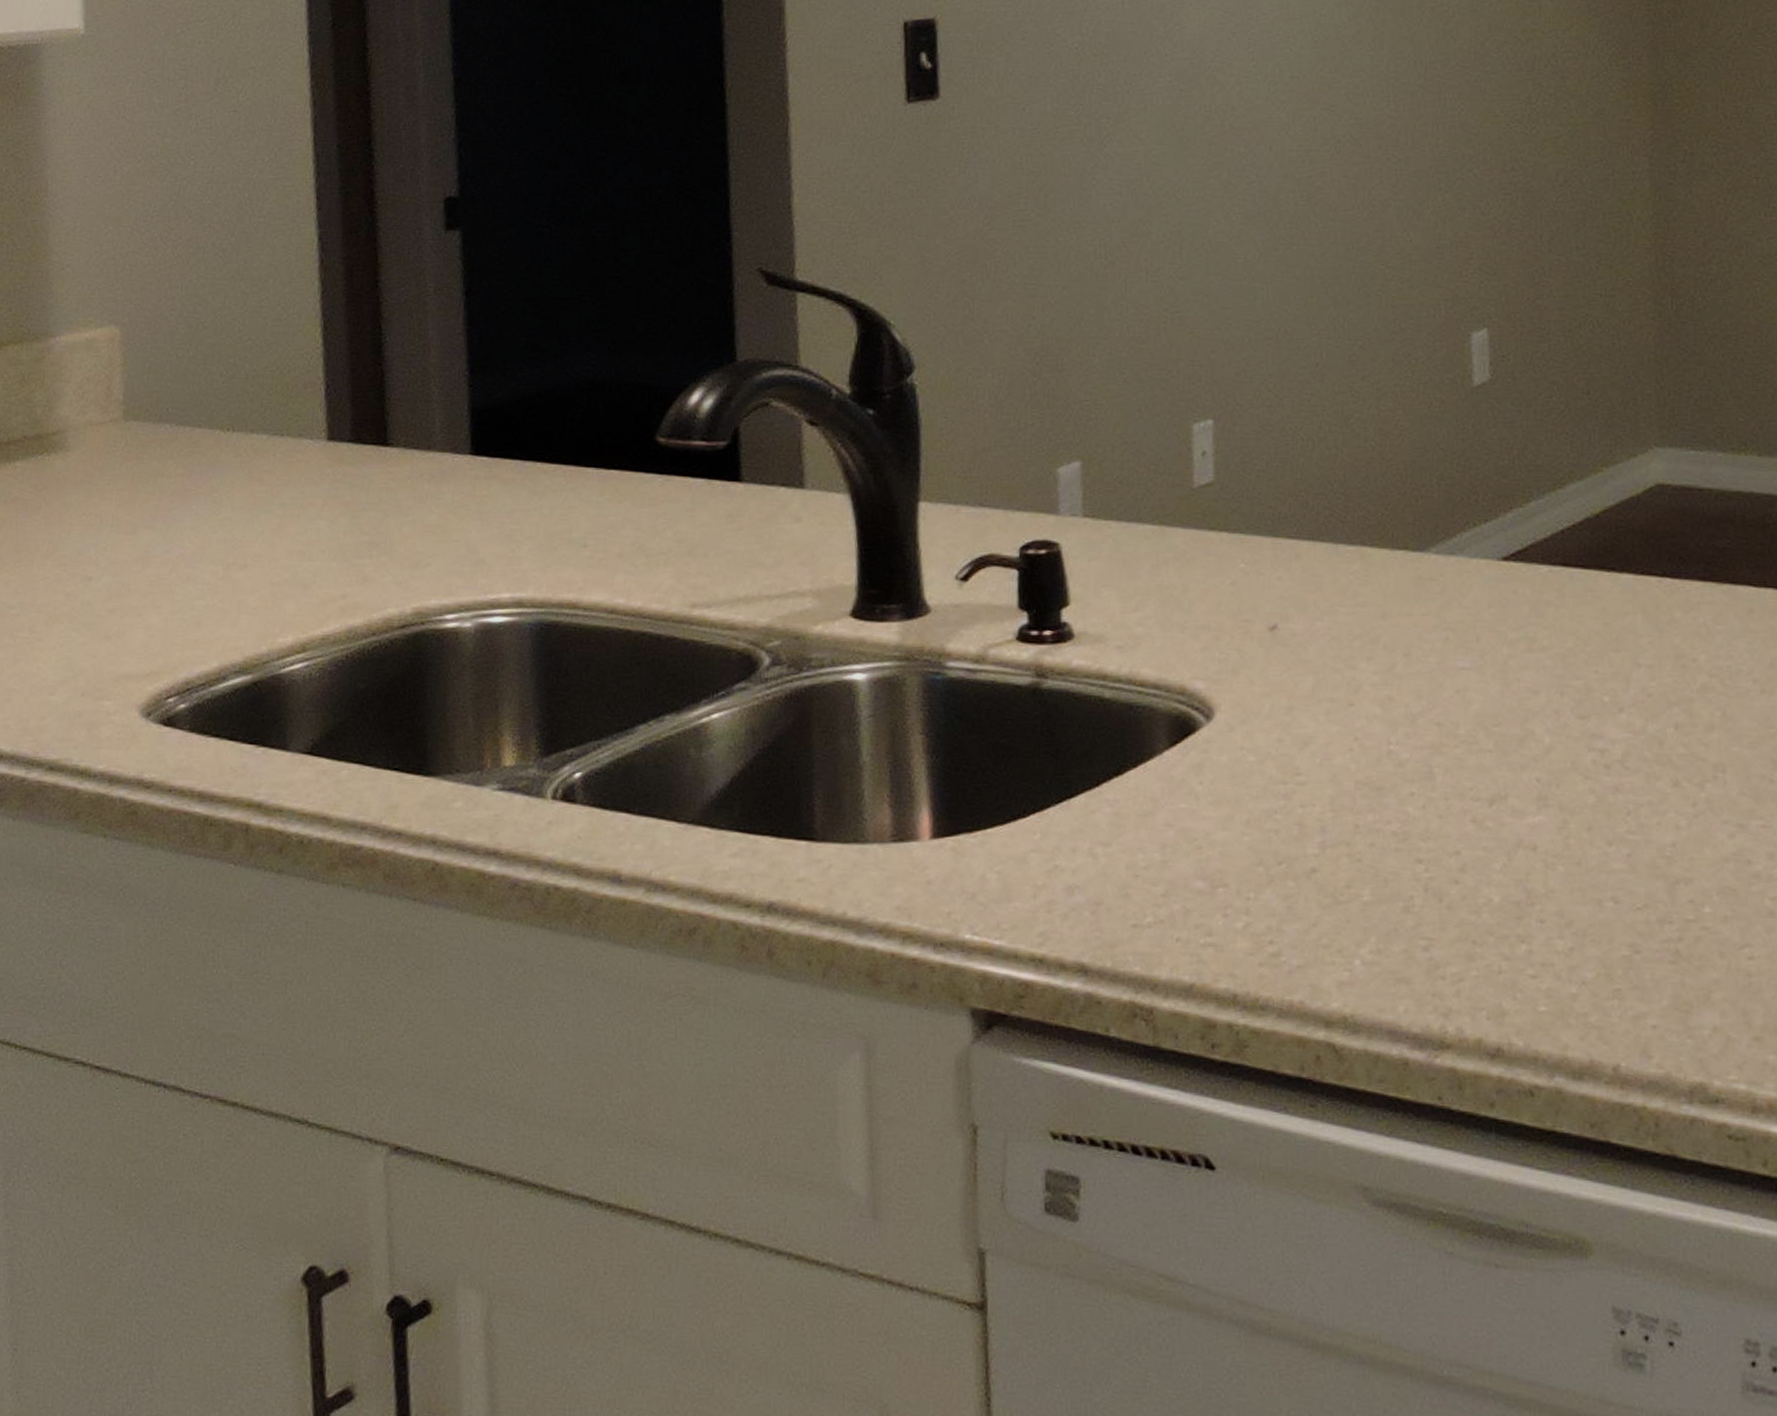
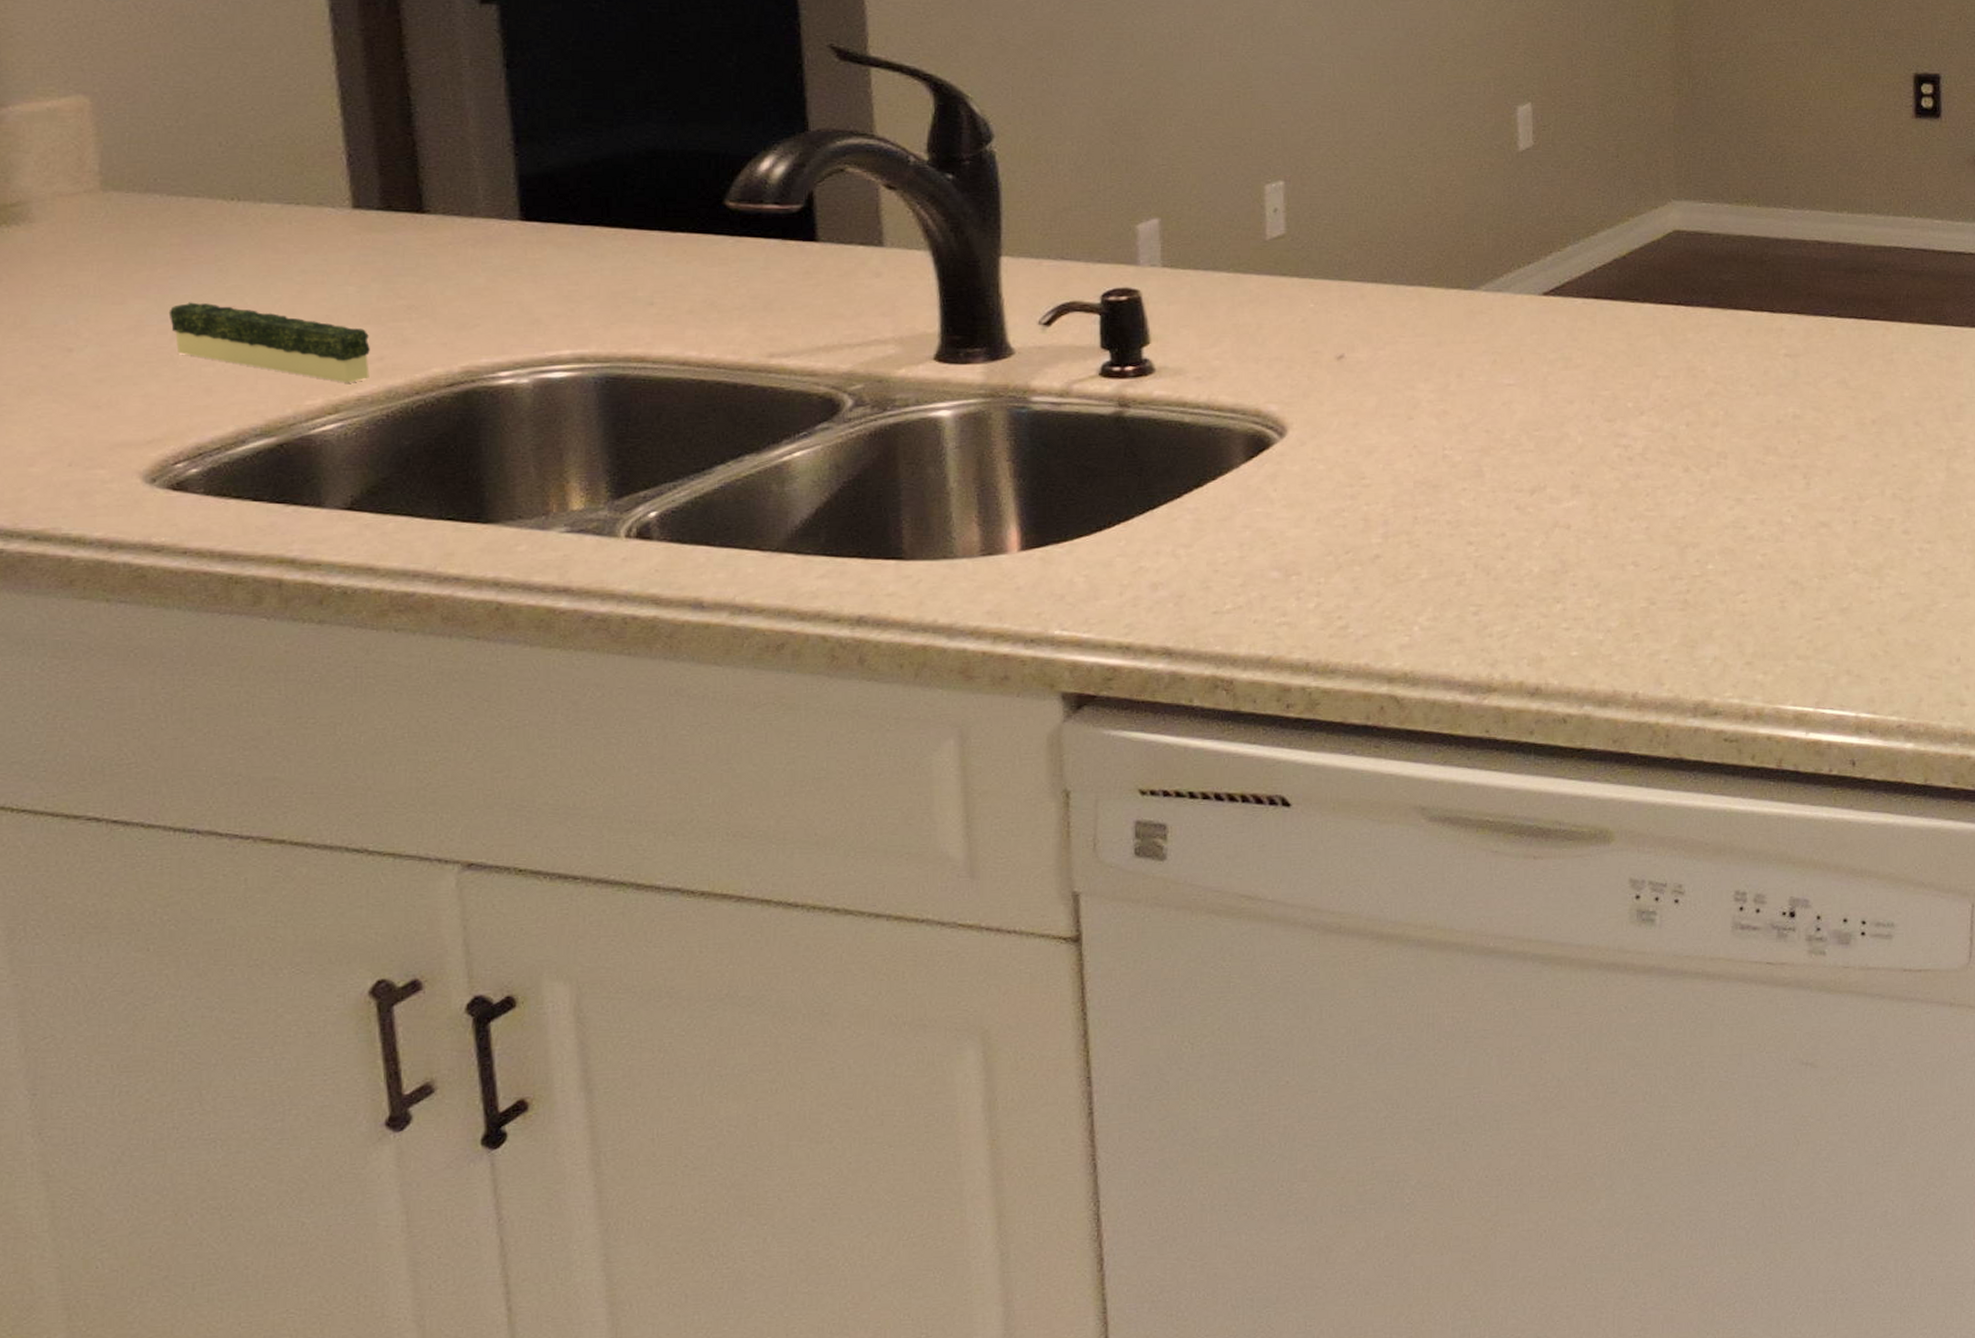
sponge: none [170,533,335,621] -> present [168,302,370,383]

